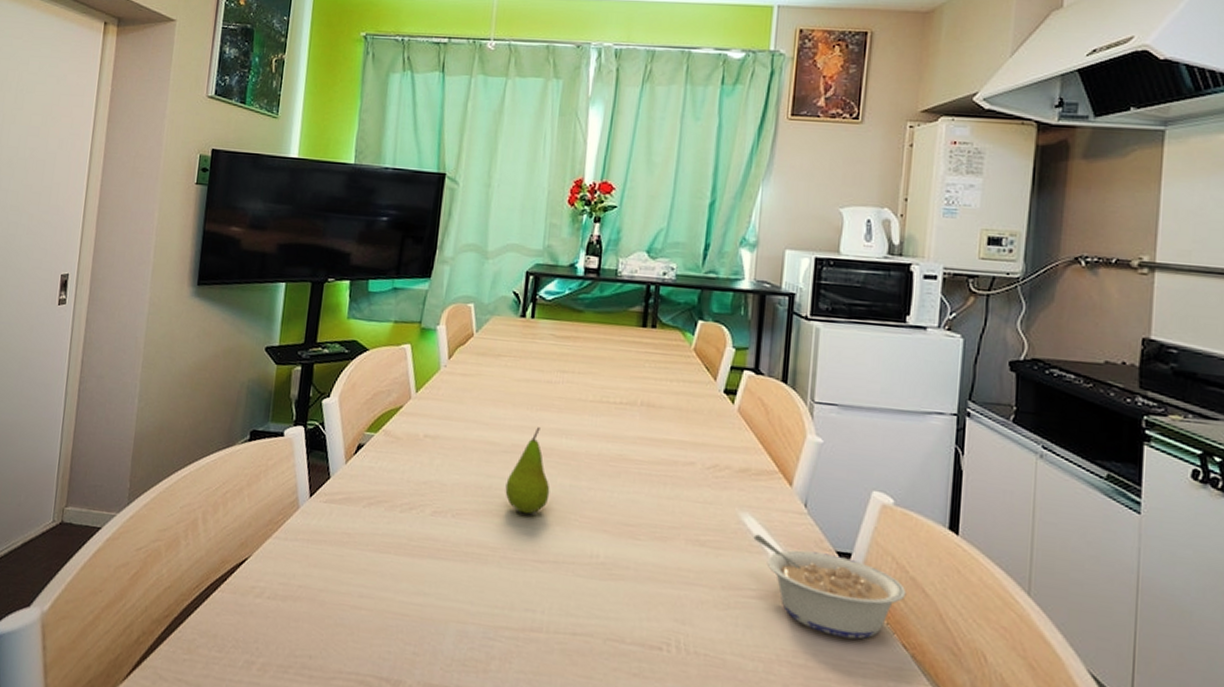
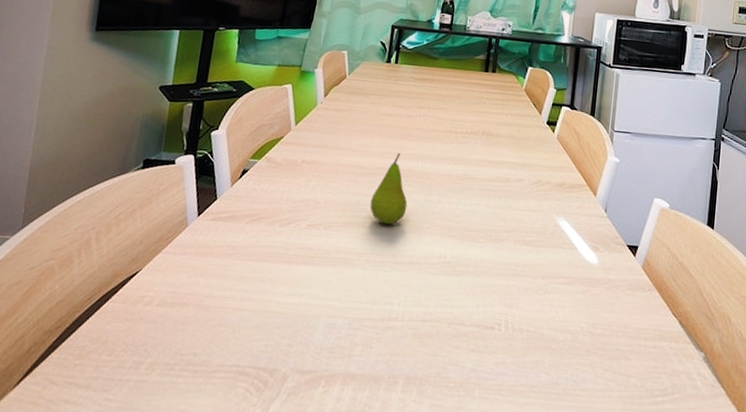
legume: present [753,534,906,640] -> none [566,234,677,312]

